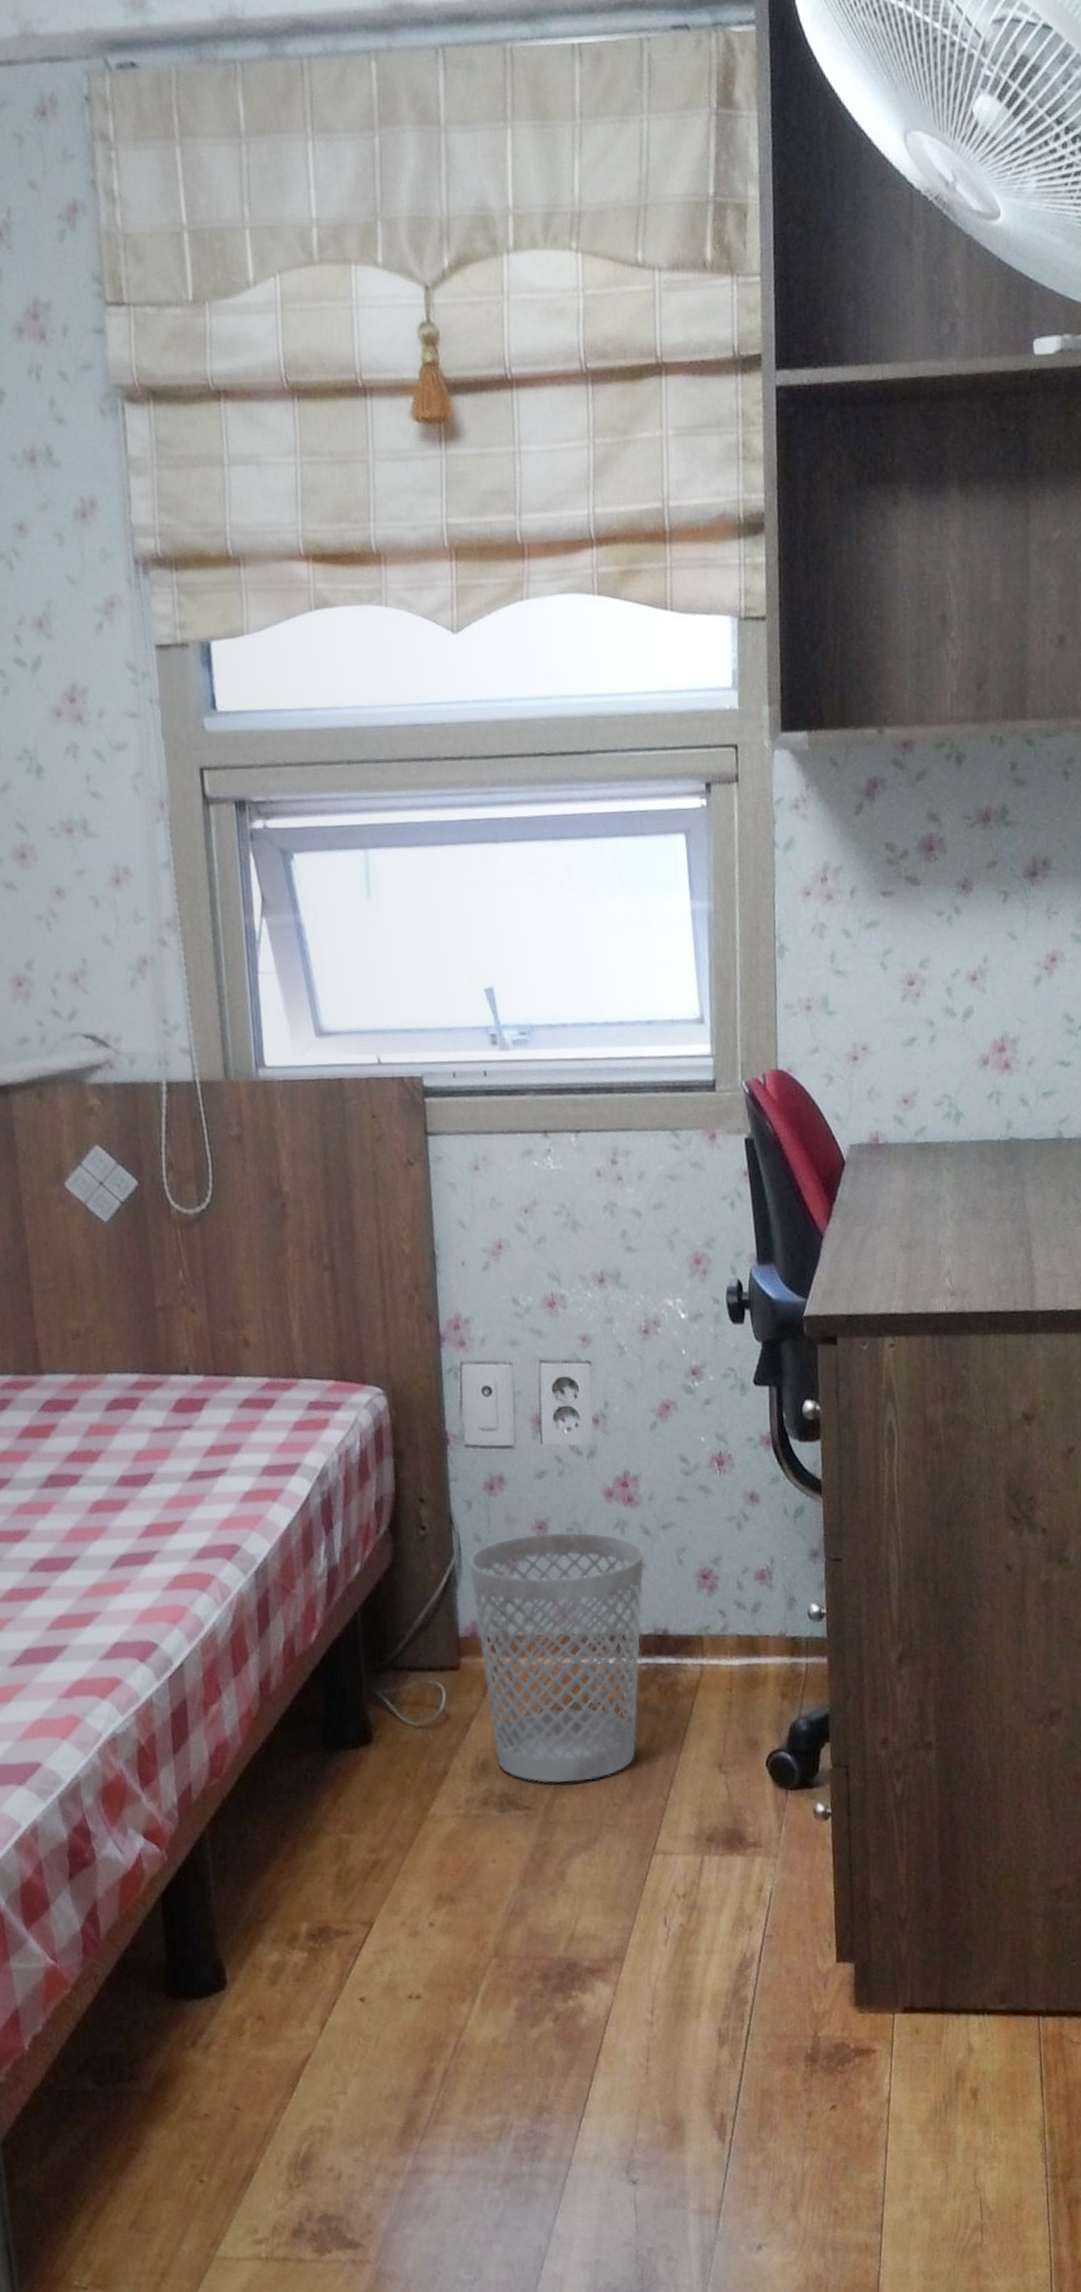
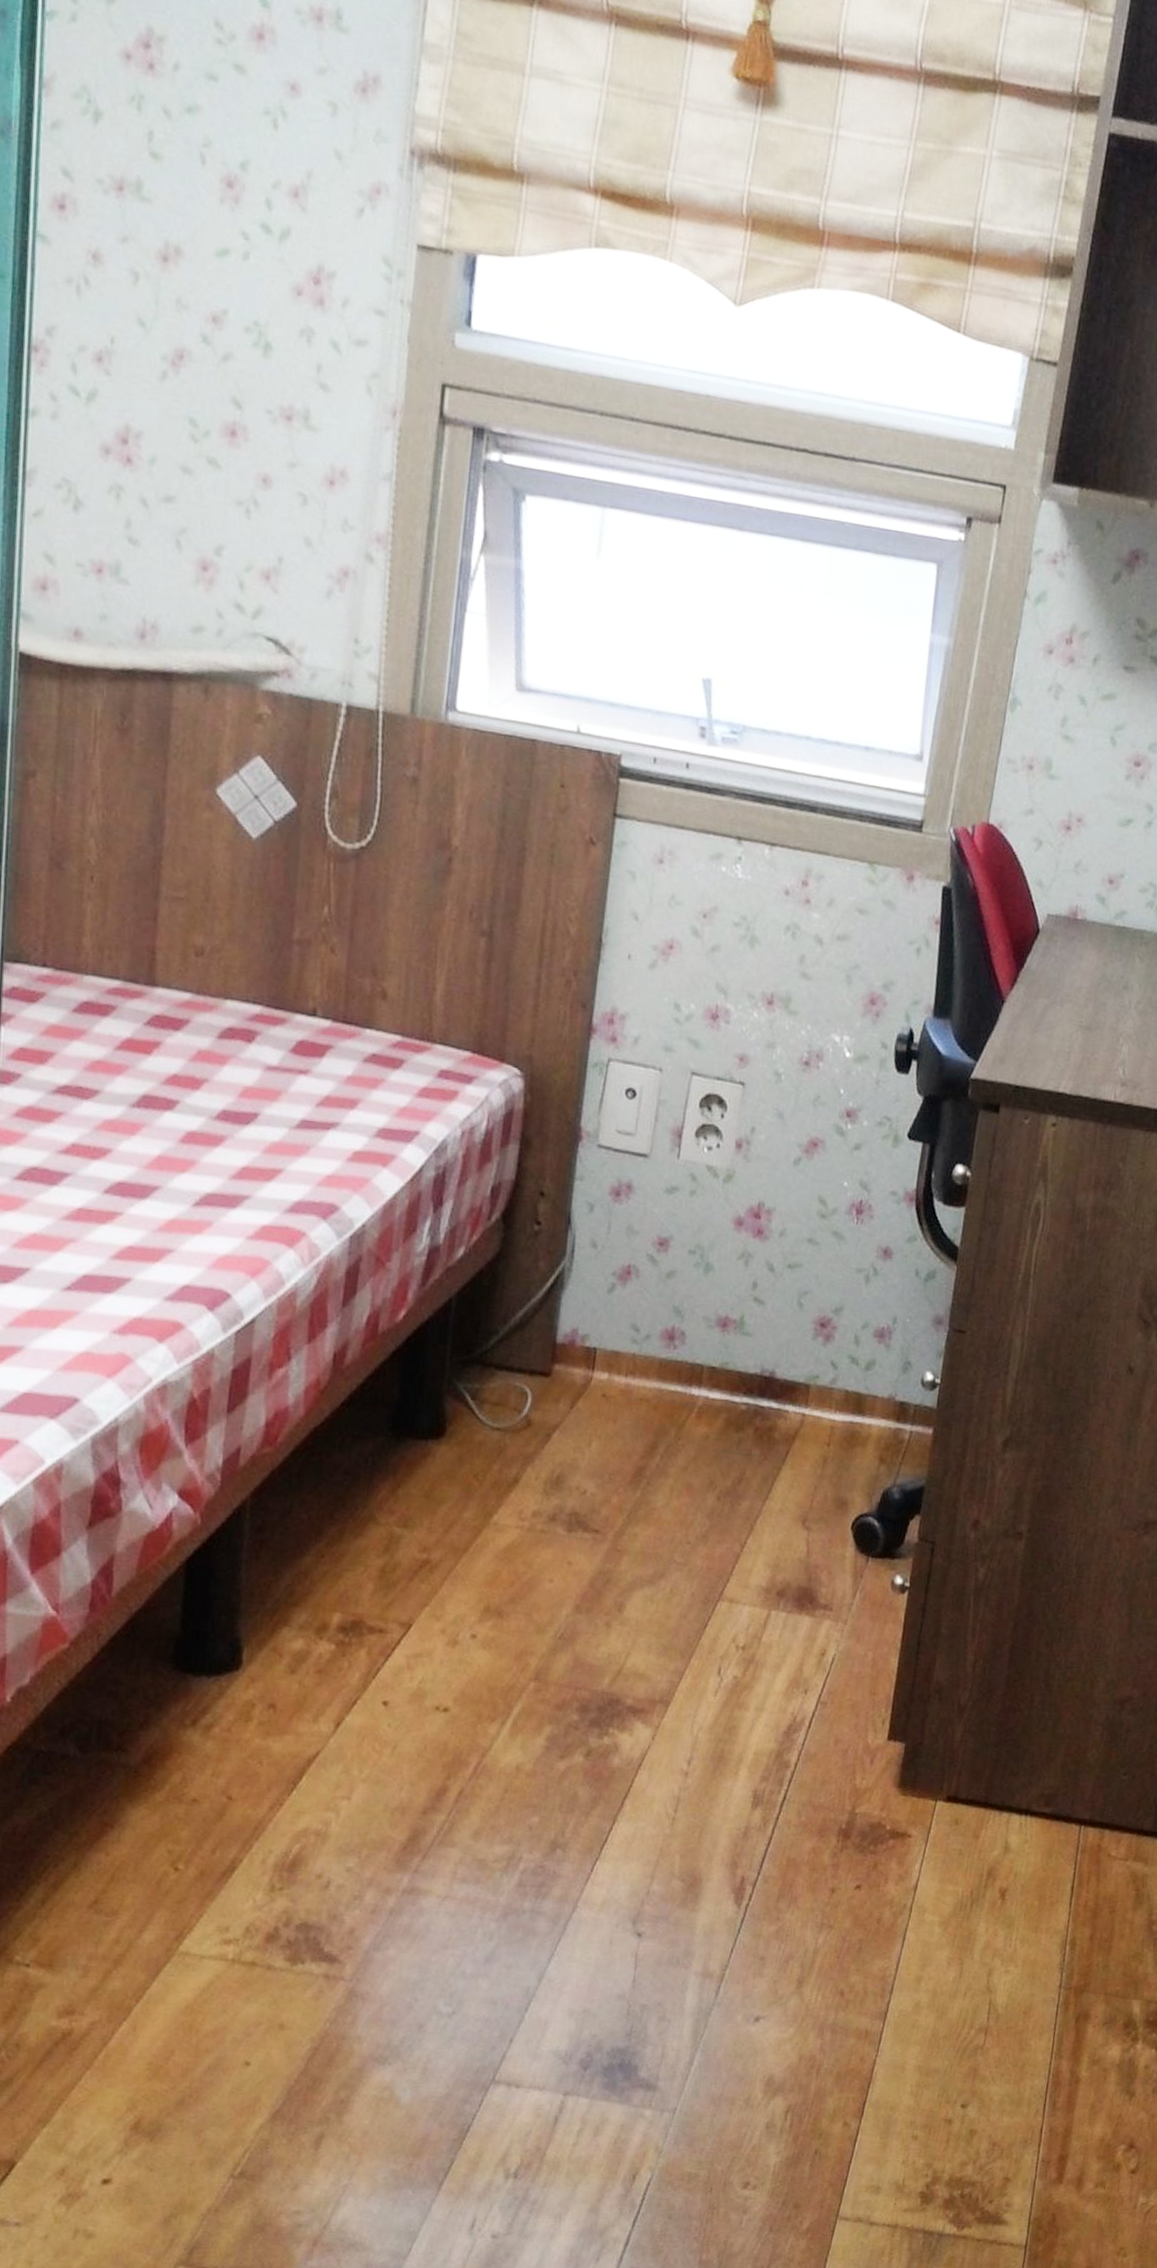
wastebasket: present [470,1532,645,1784] -> none [573,1249,765,1514]

